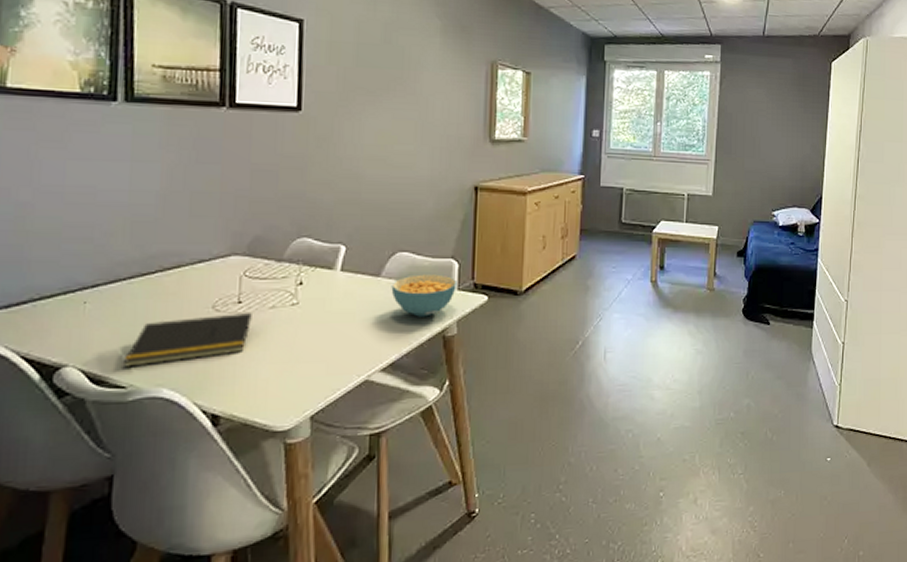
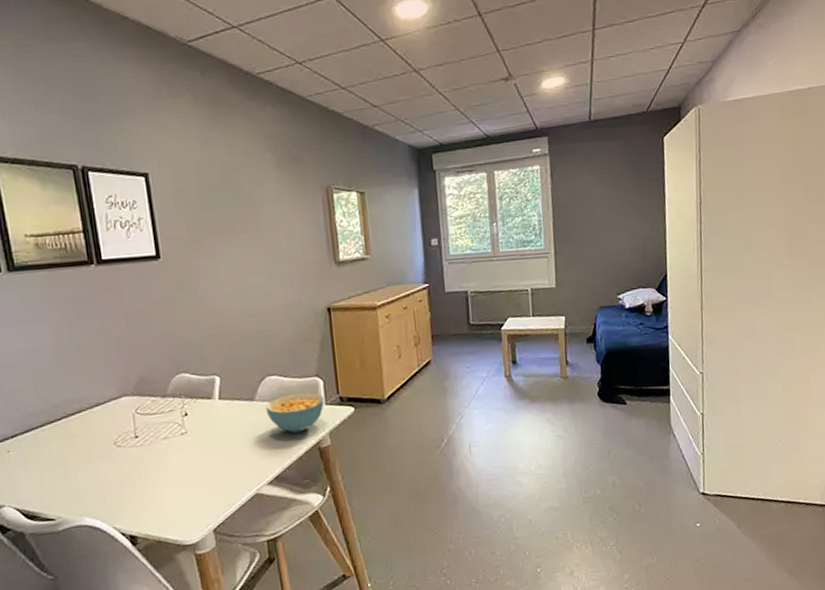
notepad: present [122,312,252,367] -> none [48,444,150,503]

